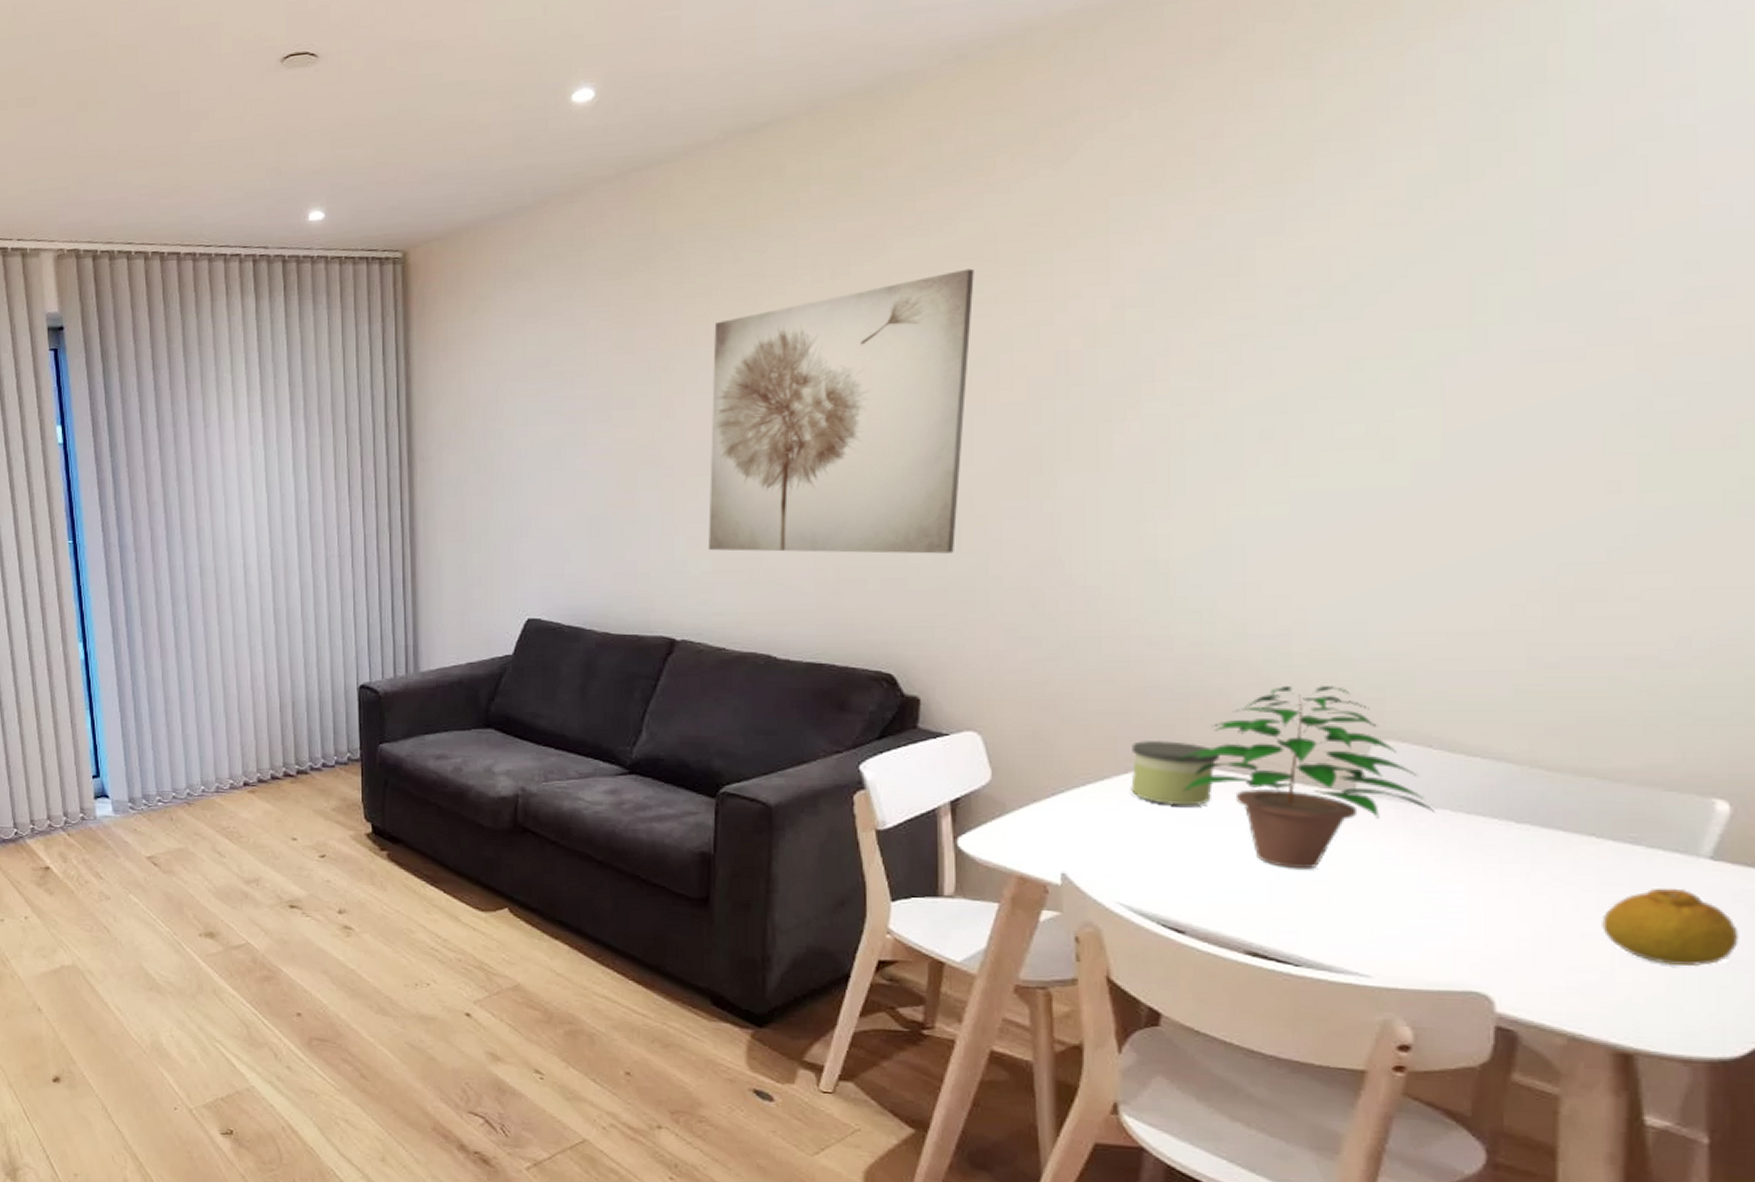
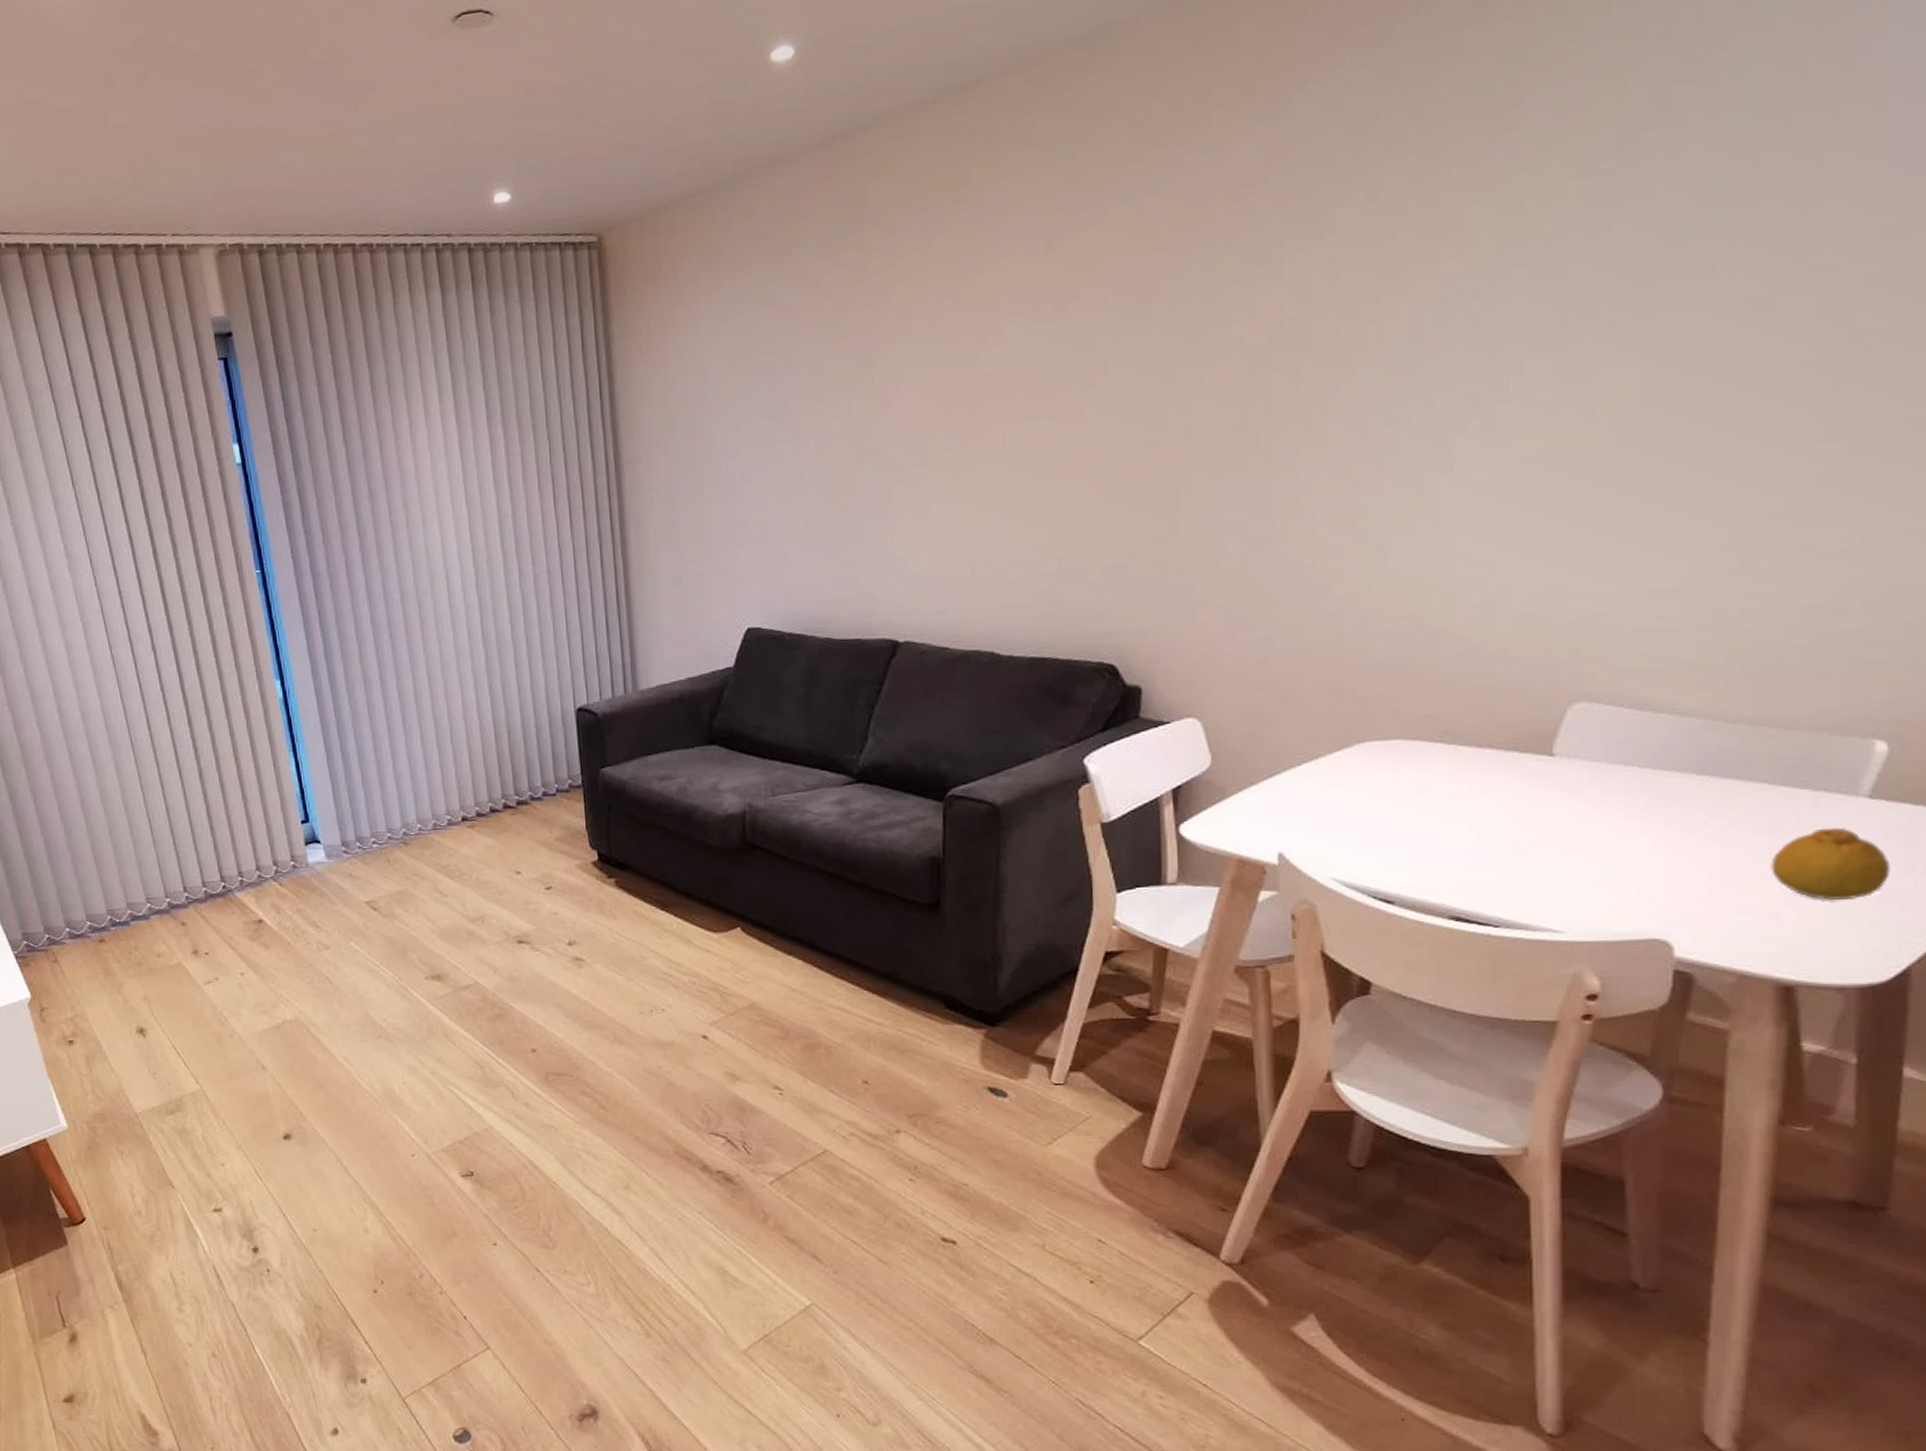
wall art: present [708,268,974,554] -> none [928,234,1190,547]
candle: present [1131,739,1220,806] -> none [1344,715,1427,780]
potted plant: present [1176,686,1434,870] -> none [1386,651,1624,834]

